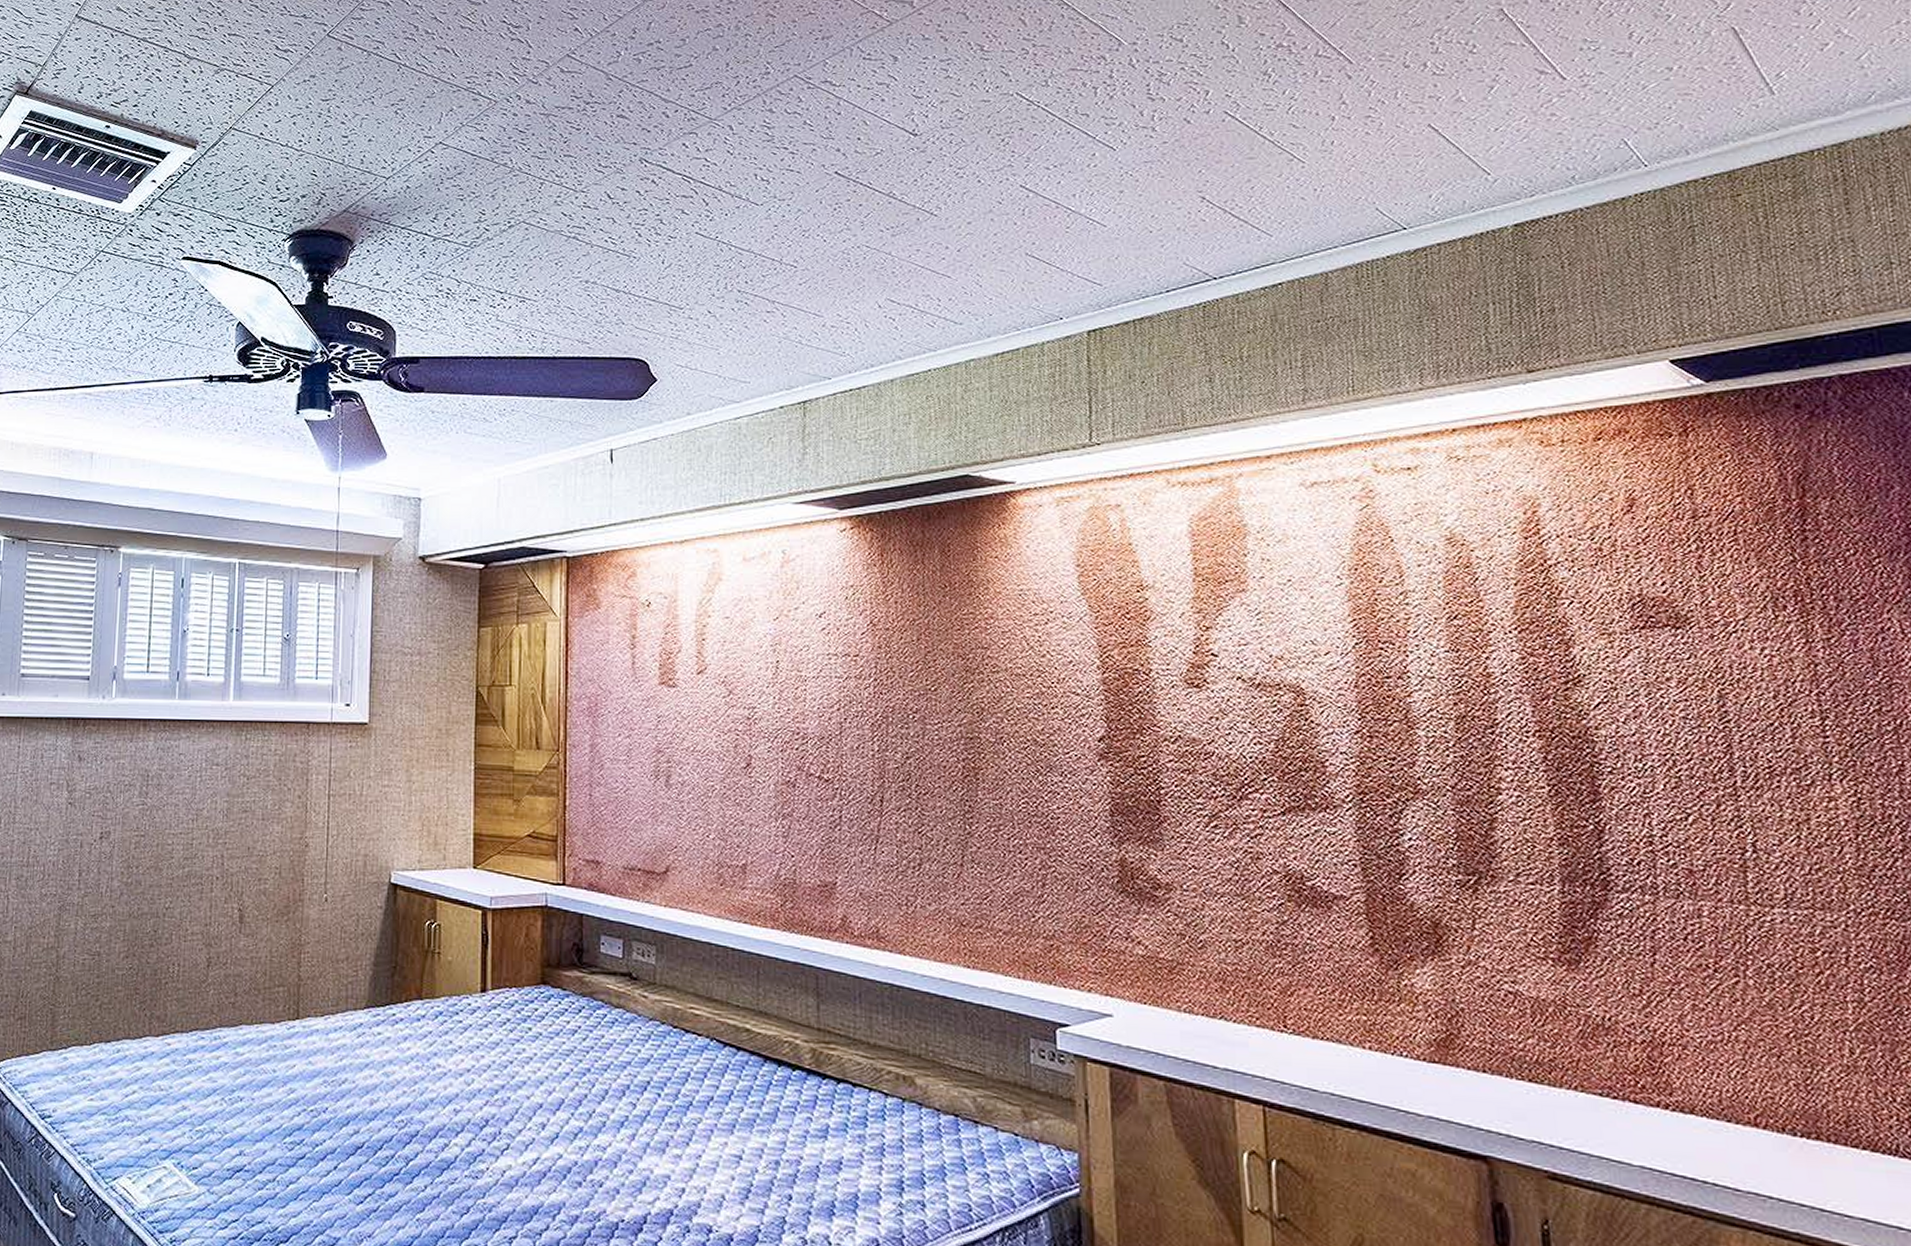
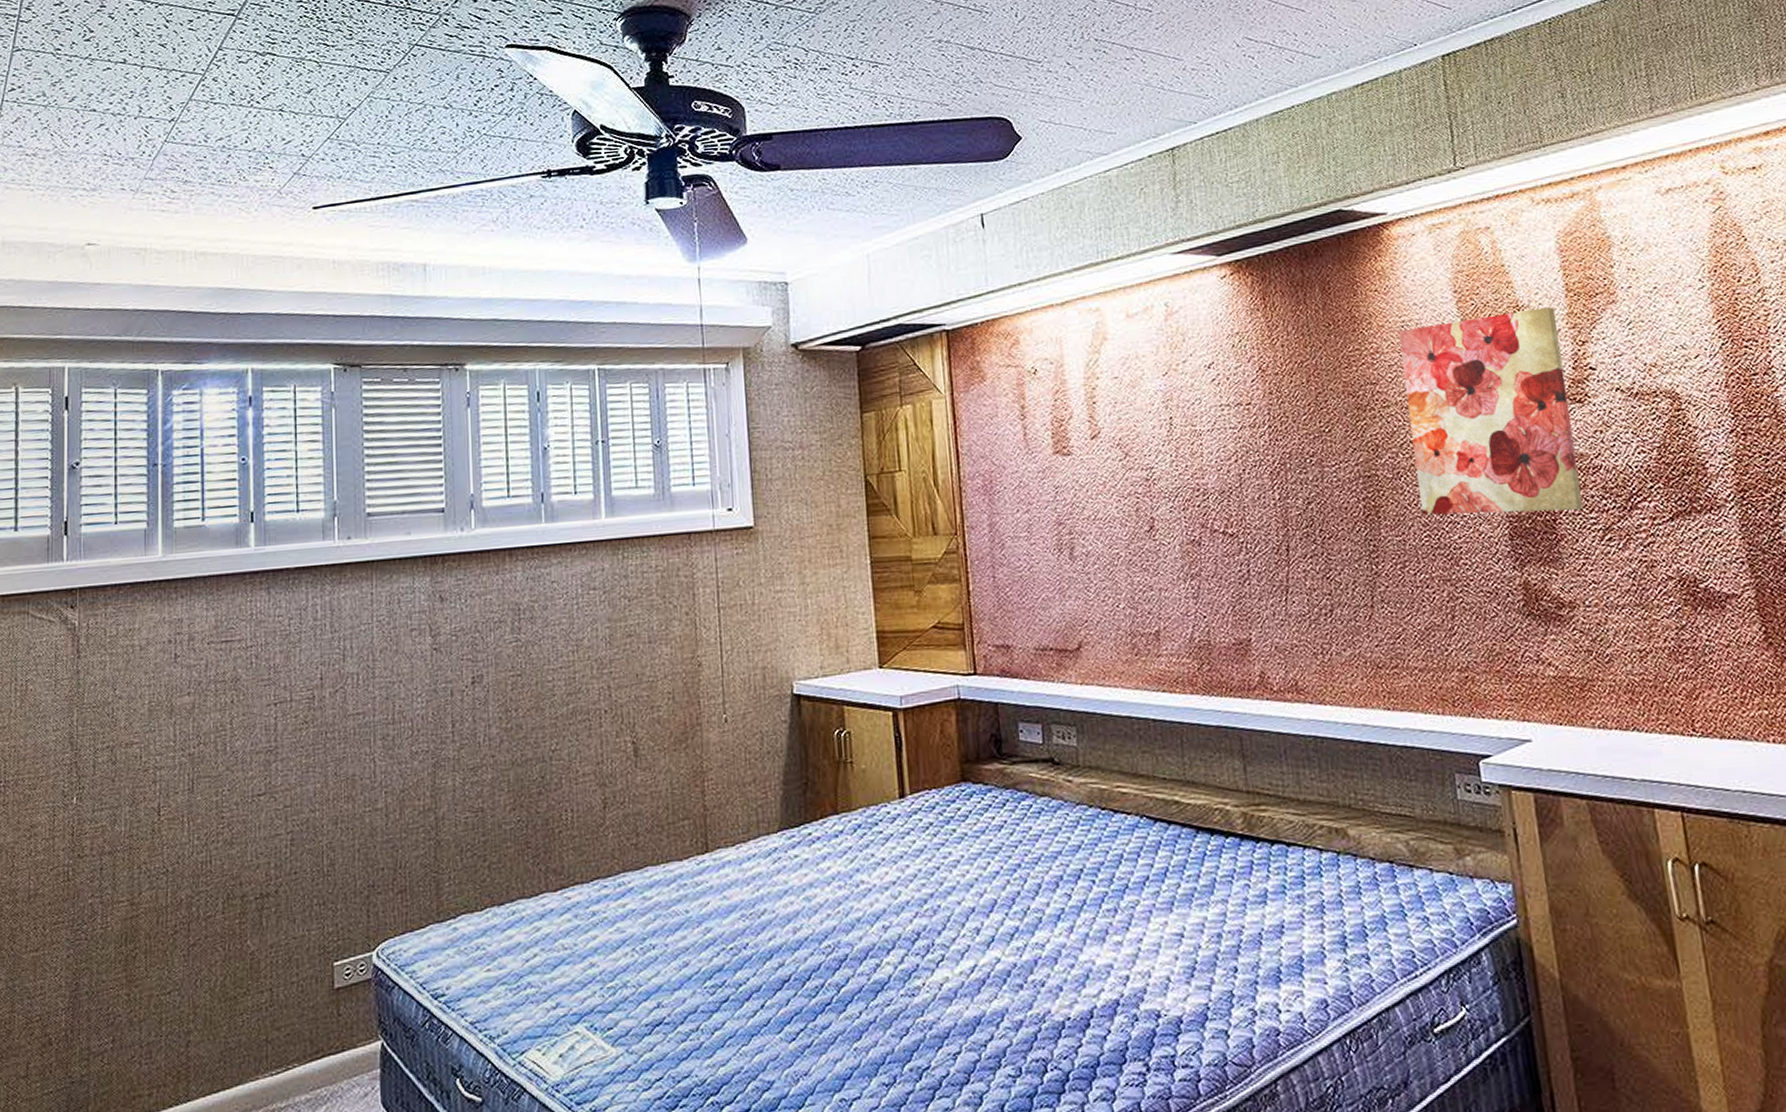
wall art: none [1015,590,1191,794] -> present [1398,307,1584,516]

